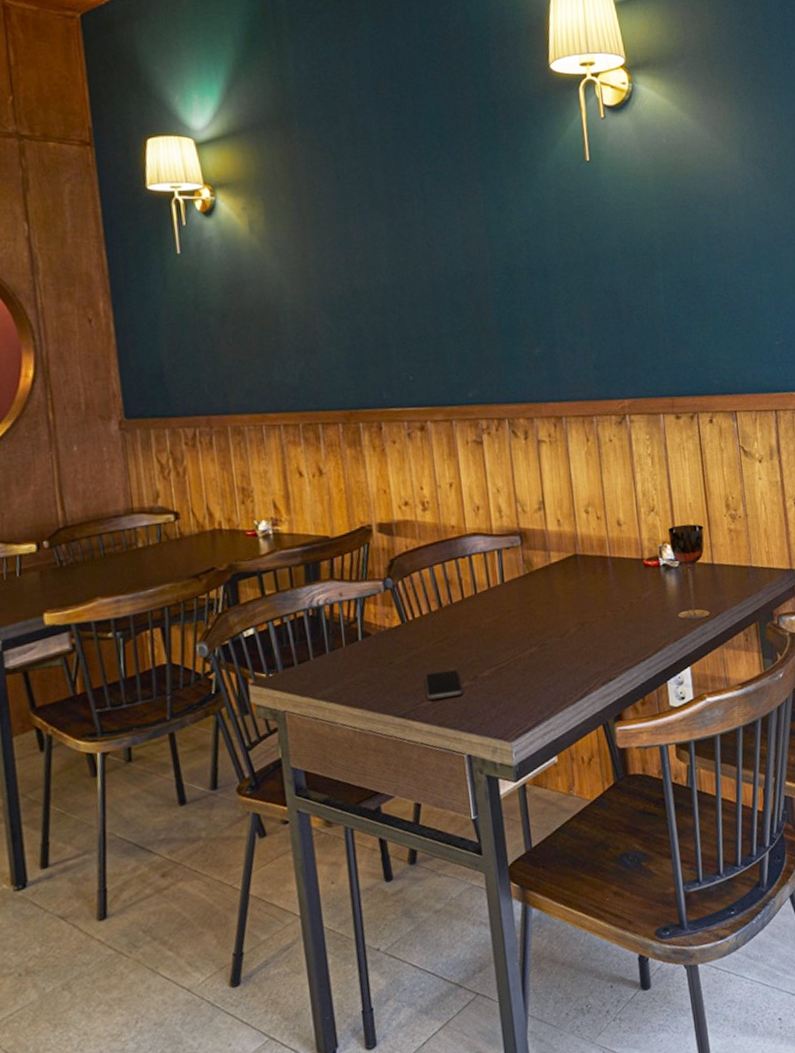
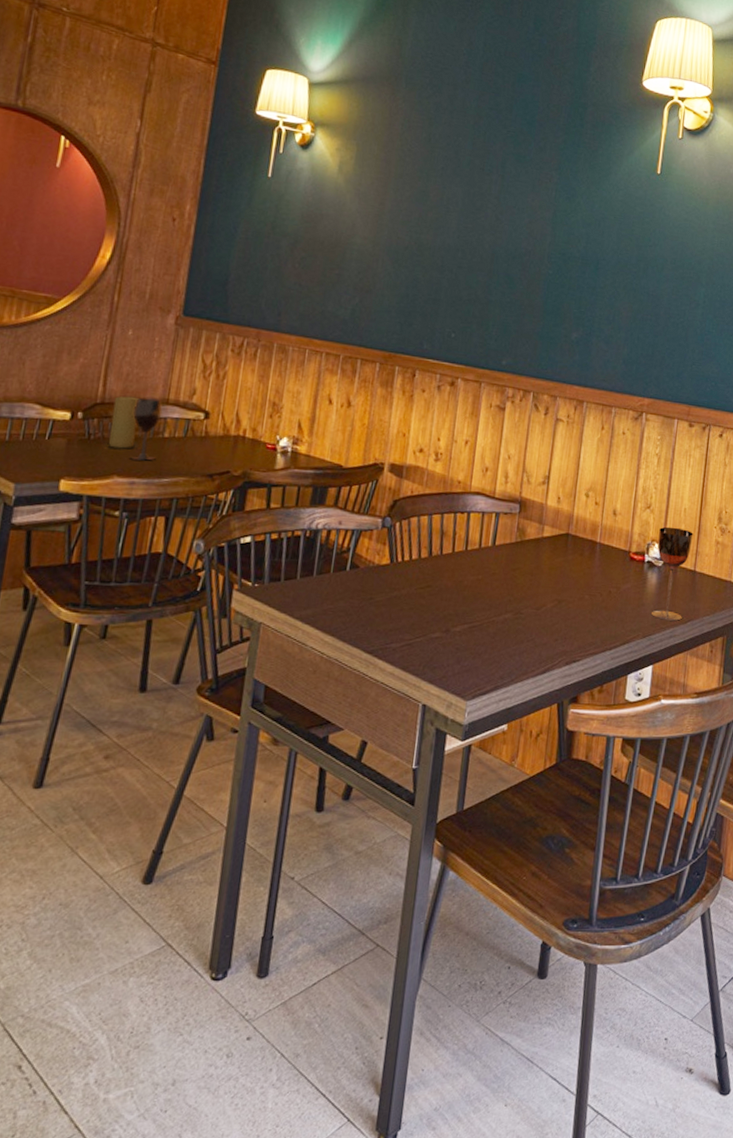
candle: none [77,512,114,574] -> present [102,396,141,452]
wine glass: none [100,510,136,578] -> present [130,398,163,461]
mobile phone: present [425,669,463,701] -> none [397,616,434,645]

